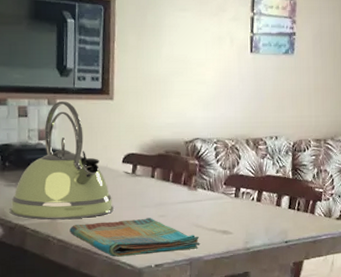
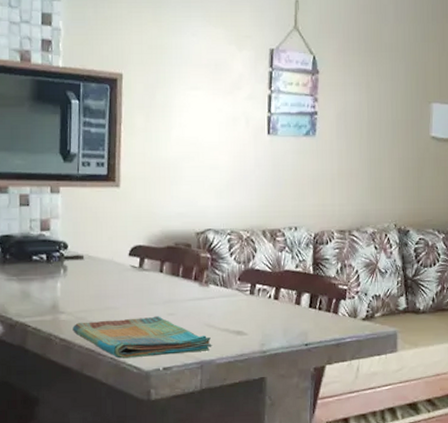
kettle: present [9,101,114,220] -> none [10,189,119,317]

